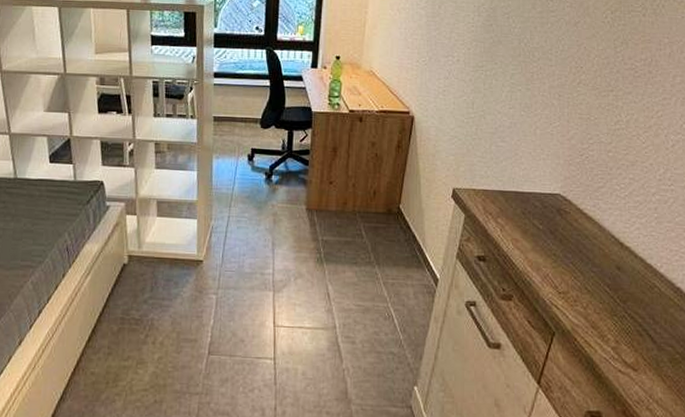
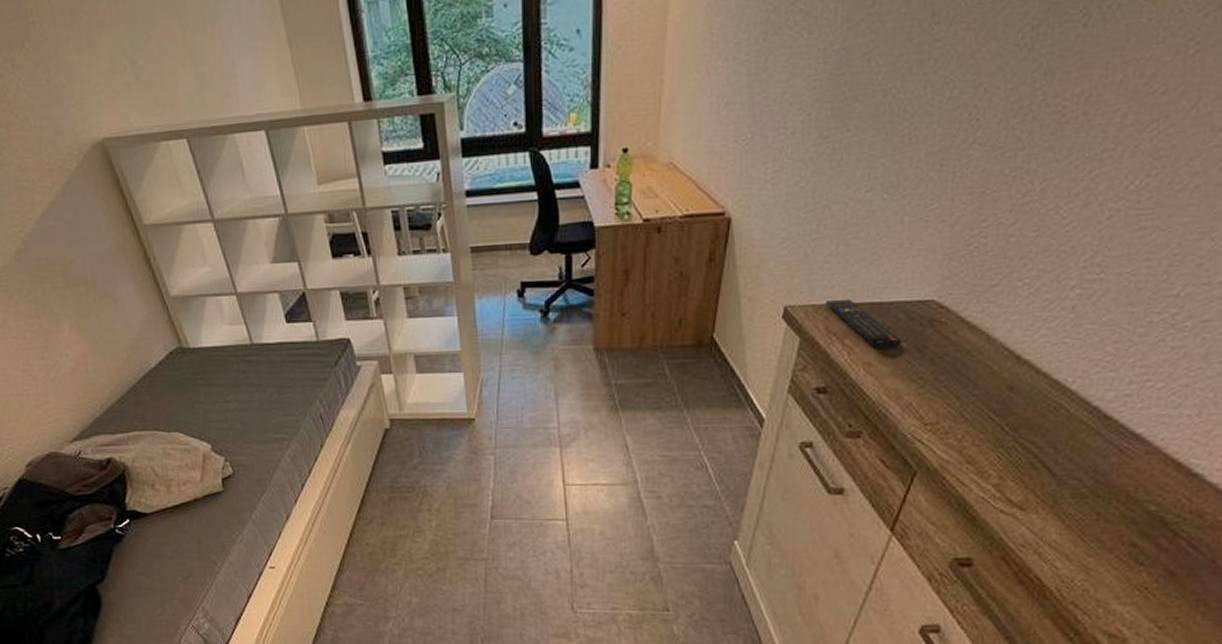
remote control: none [483,187,540,229] -> present [825,300,903,349]

